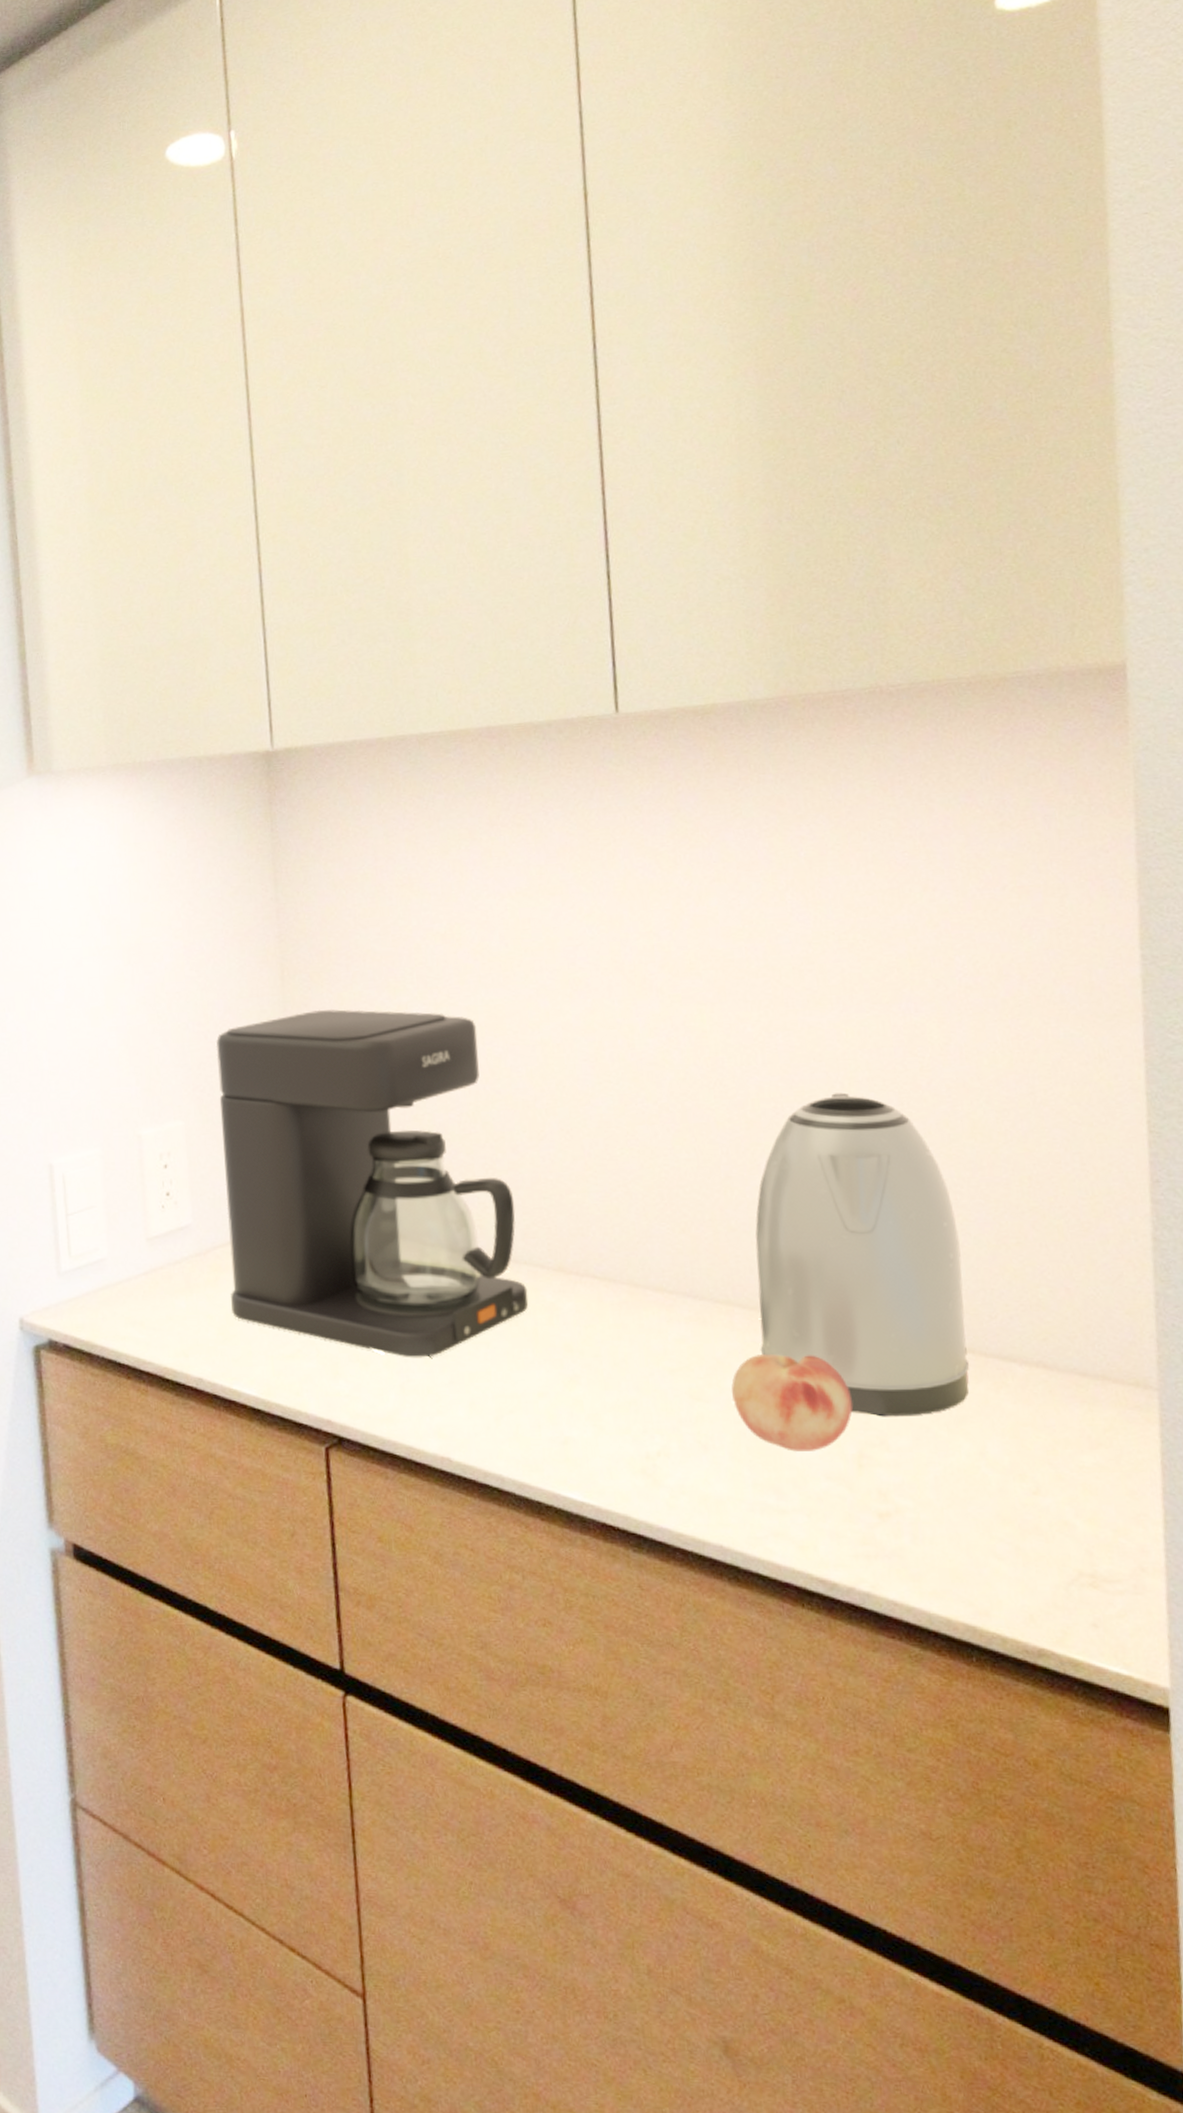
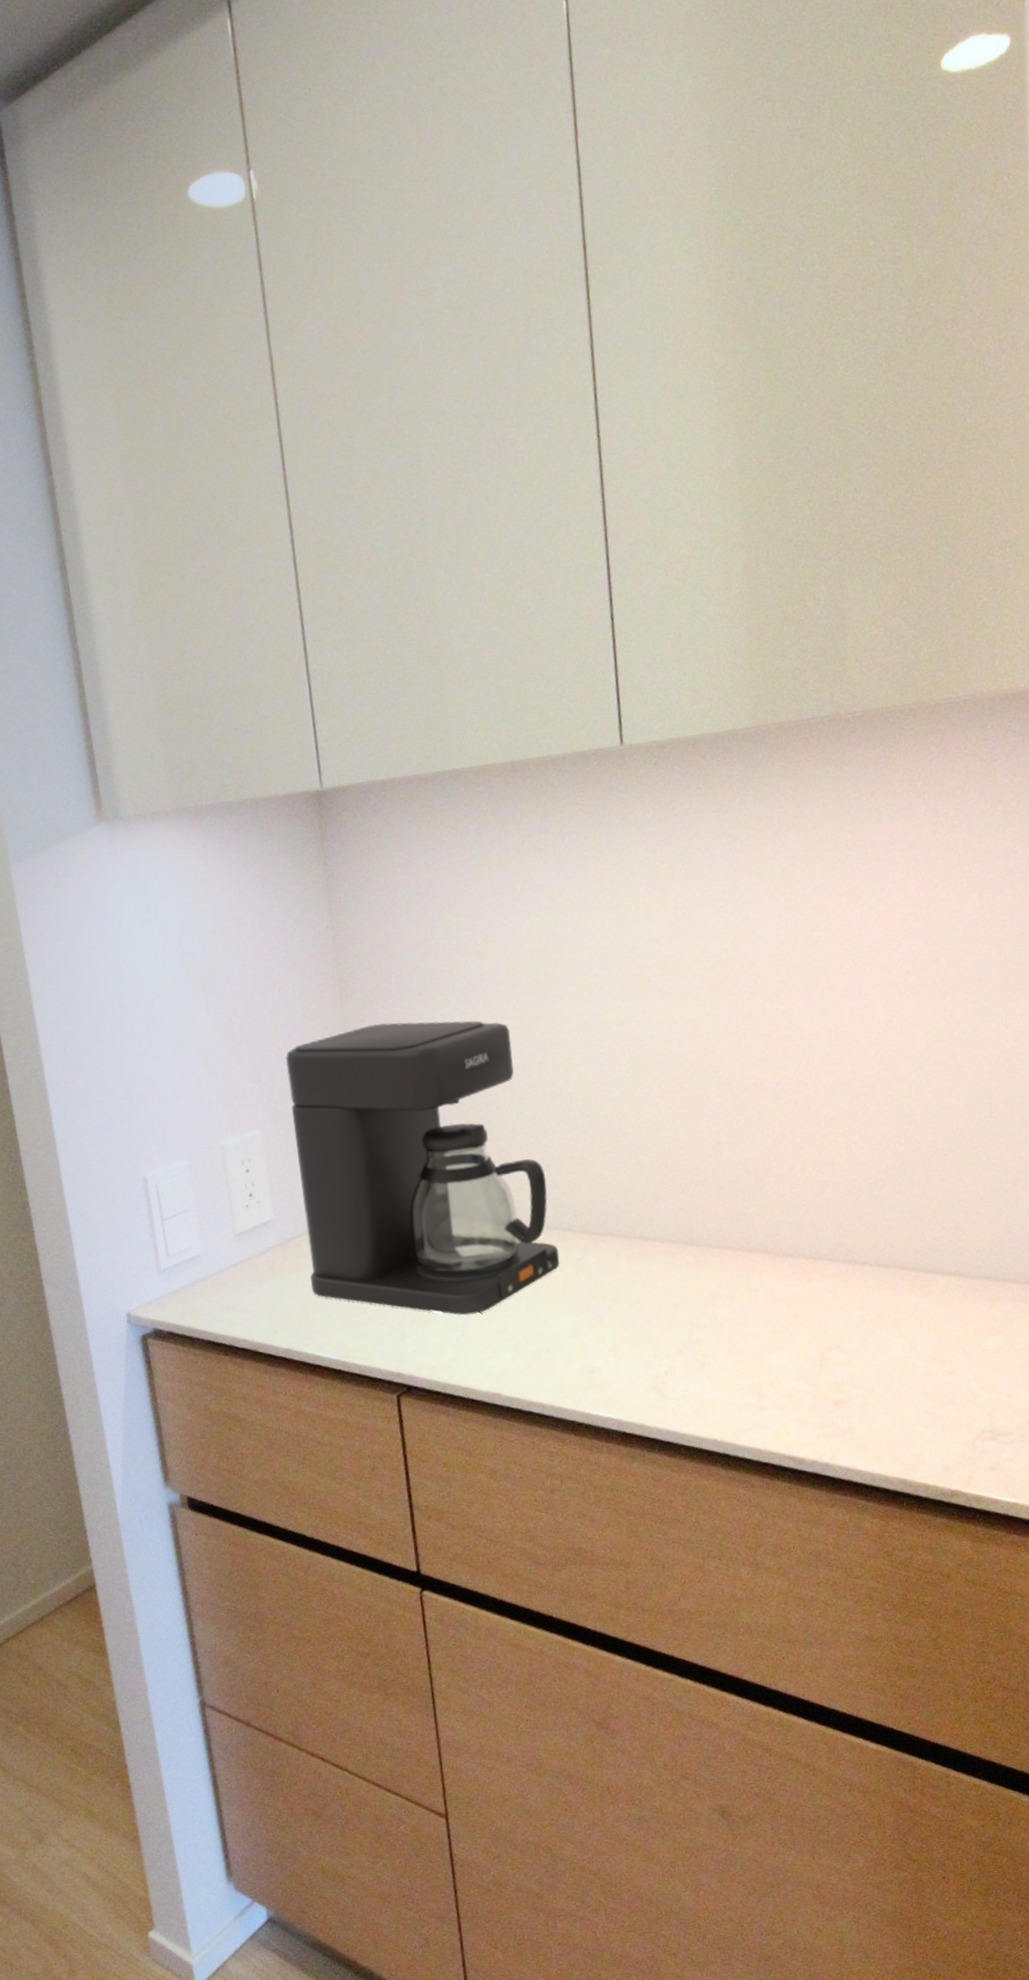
fruit: present [731,1354,853,1452] -> none [722,1282,816,1361]
kettle: present [755,1092,970,1416] -> none [740,1066,905,1326]

